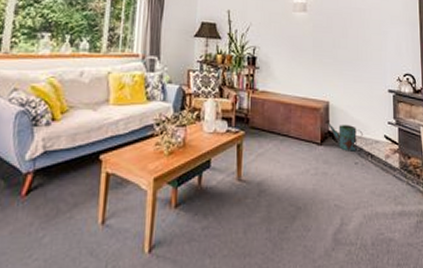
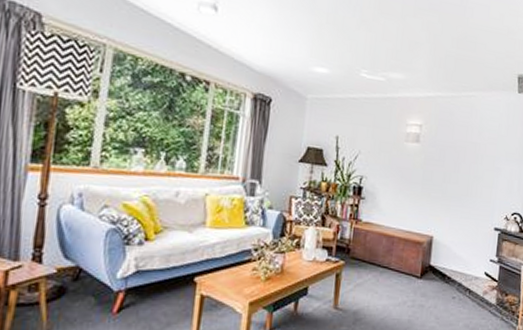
watering can: present [324,119,363,151] -> none [426,253,464,286]

